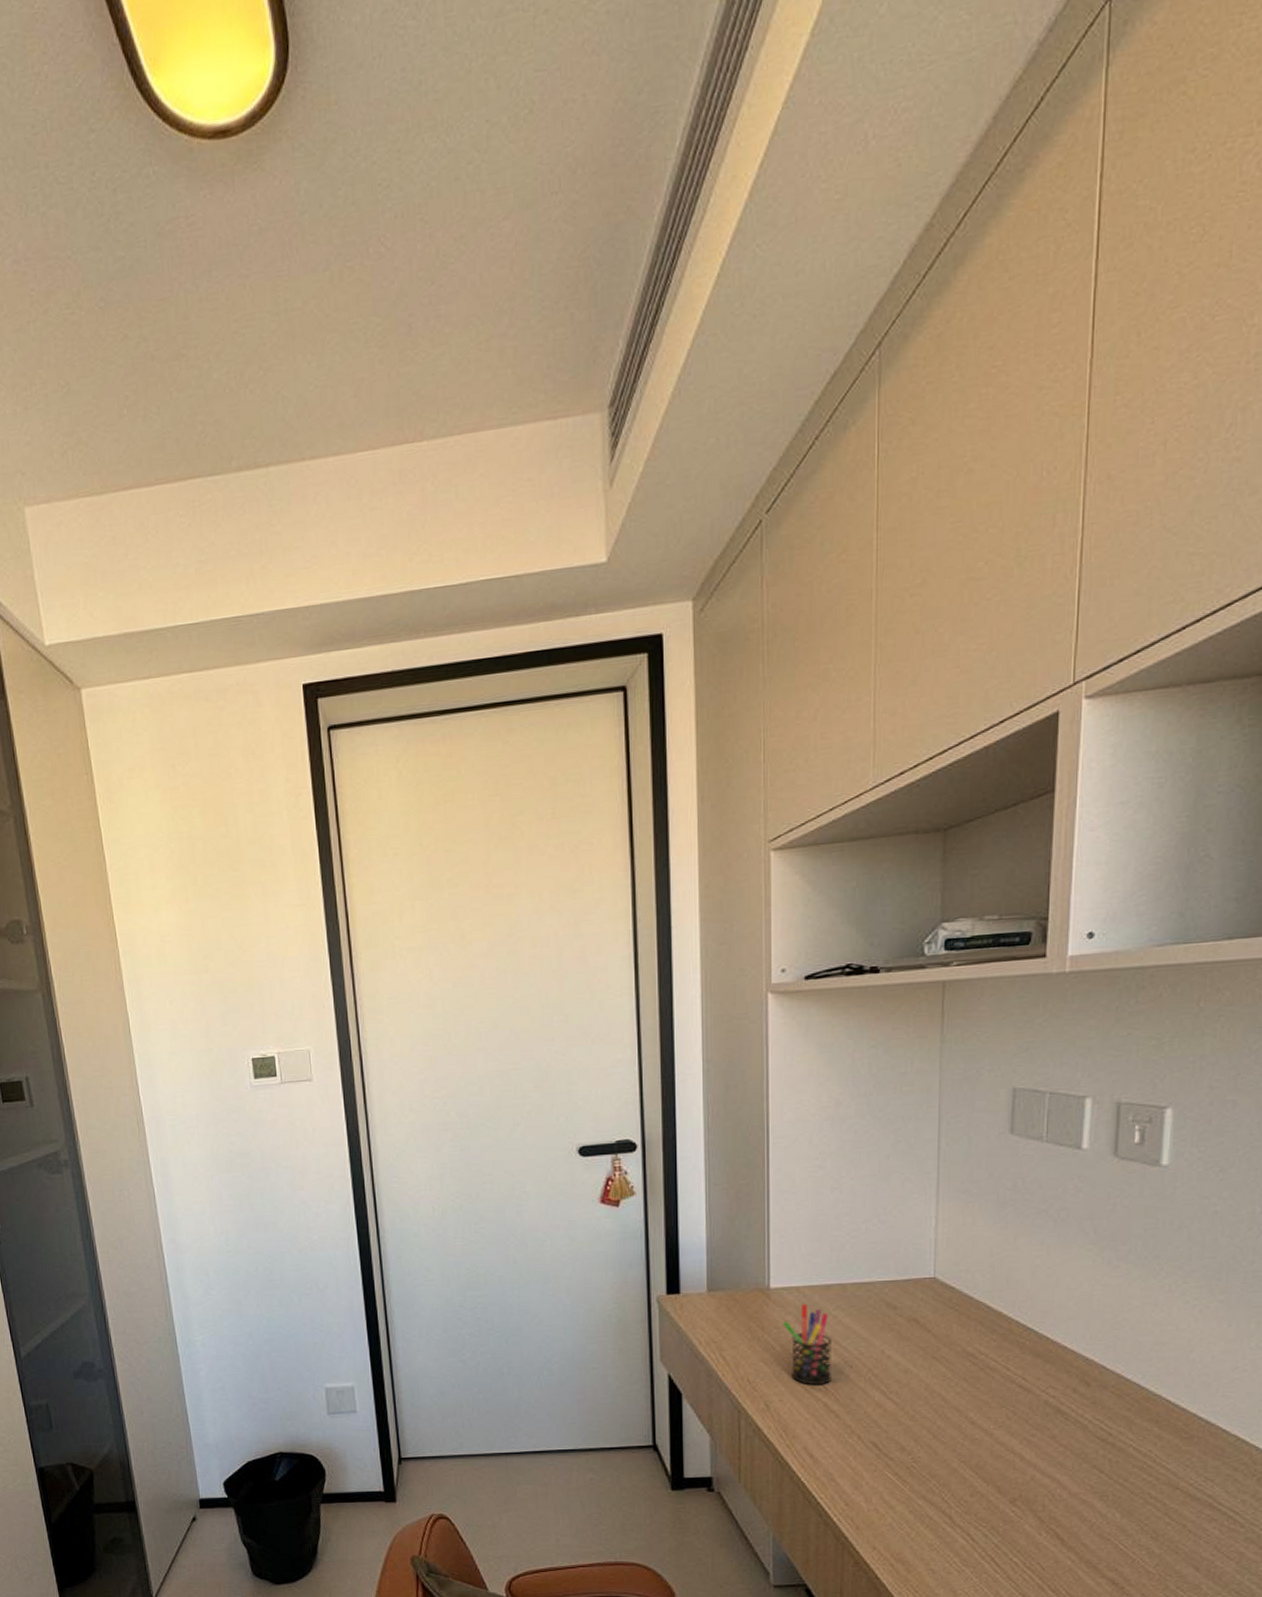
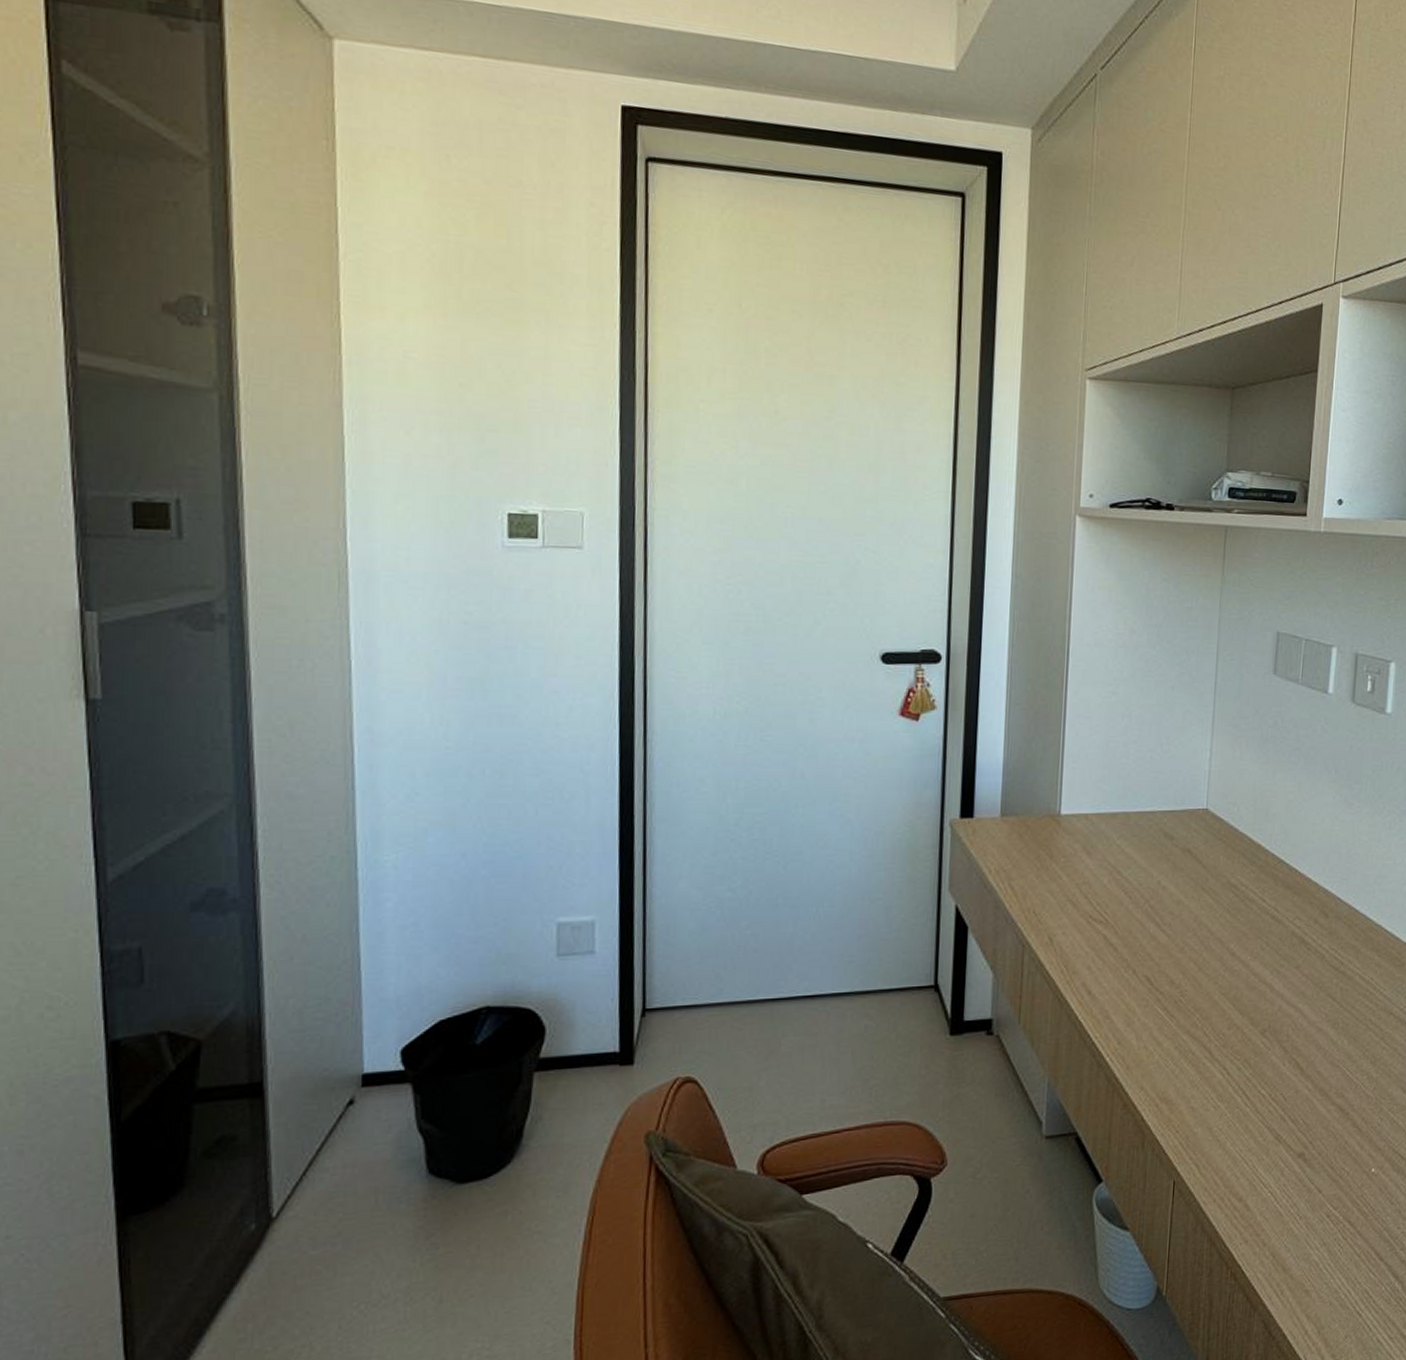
pen holder: present [783,1303,833,1385] -> none [1071,831,1115,917]

